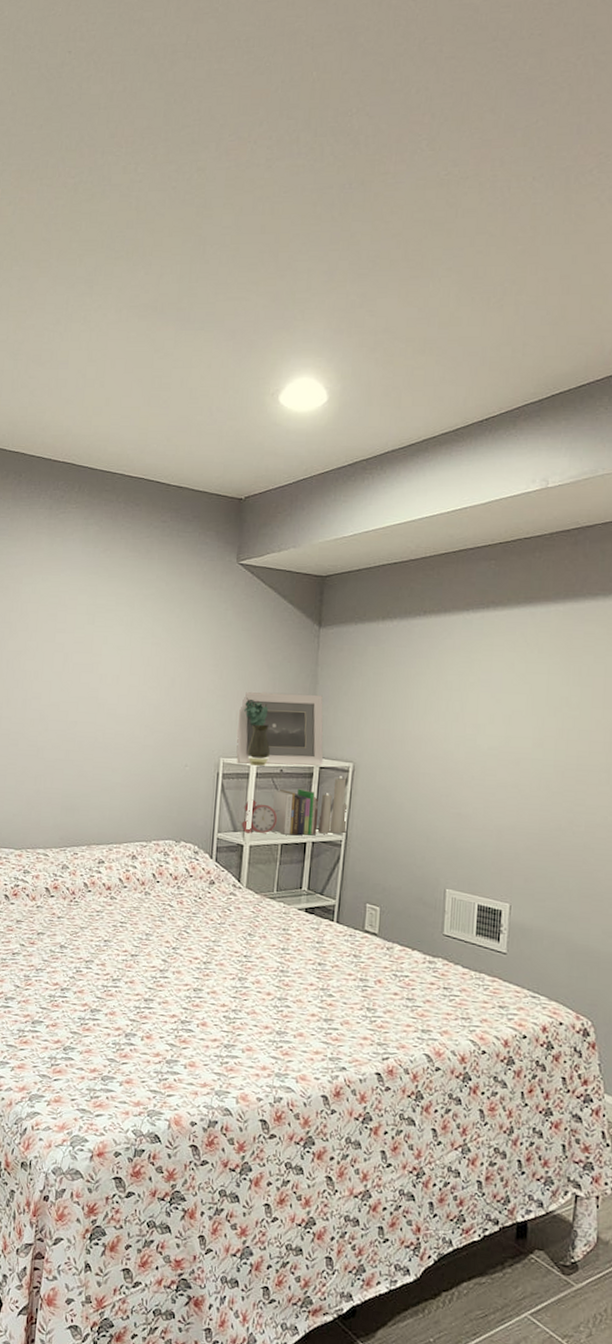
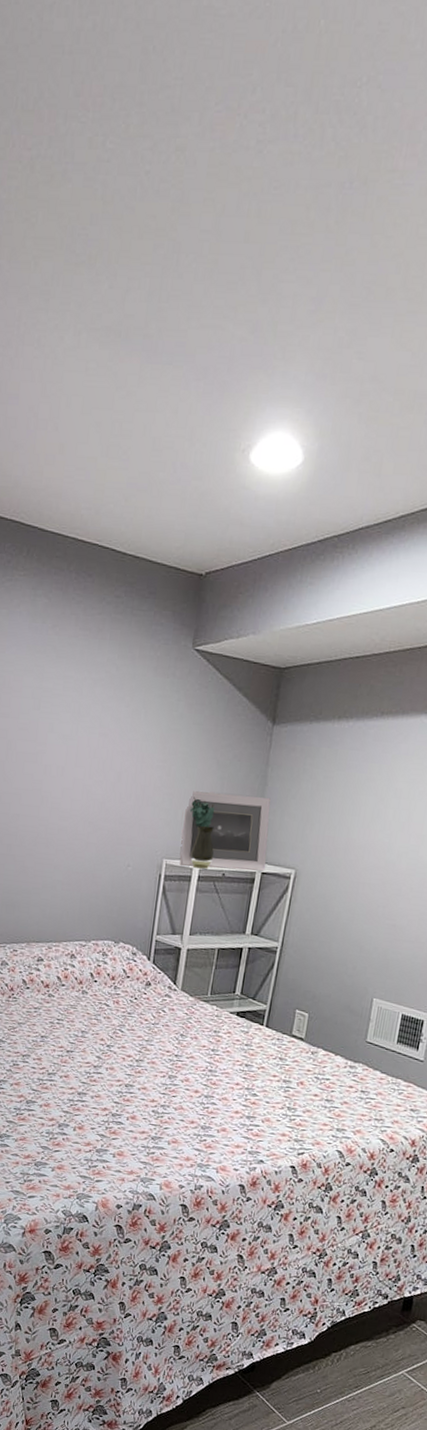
alarm clock: present [236,799,281,834] -> none [176,903,220,938]
books: present [272,788,318,835] -> none [210,893,258,941]
candle: present [317,776,347,835] -> none [254,882,287,942]

